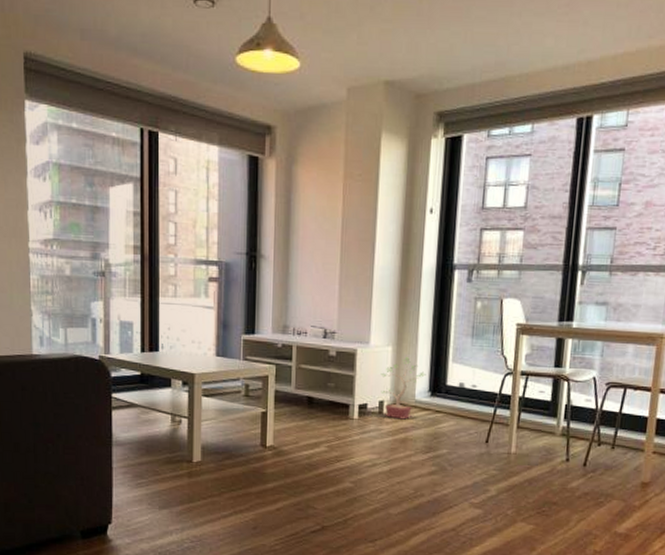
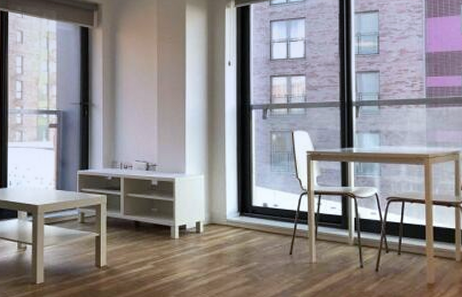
potted plant: present [380,357,426,420] -> none [196,183,234,237]

